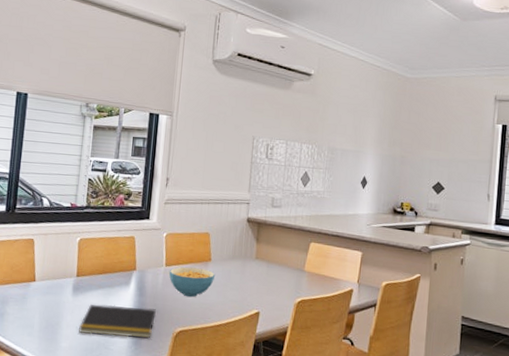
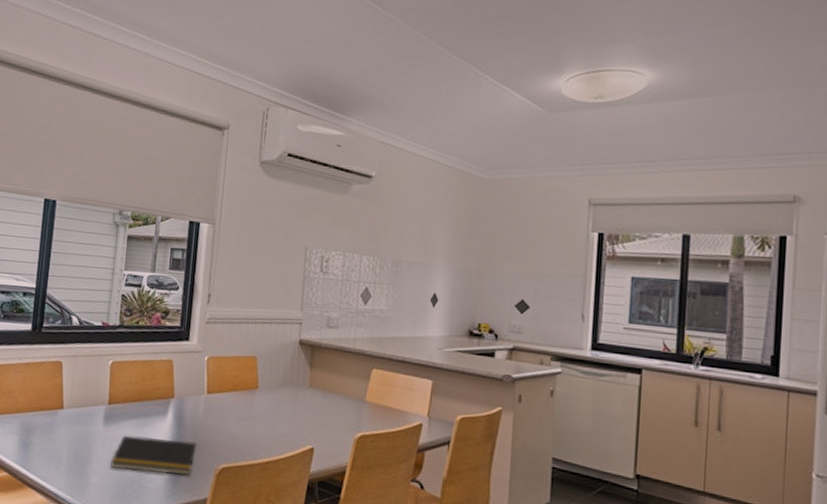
cereal bowl: present [169,267,216,298] -> none [210,395,264,430]

